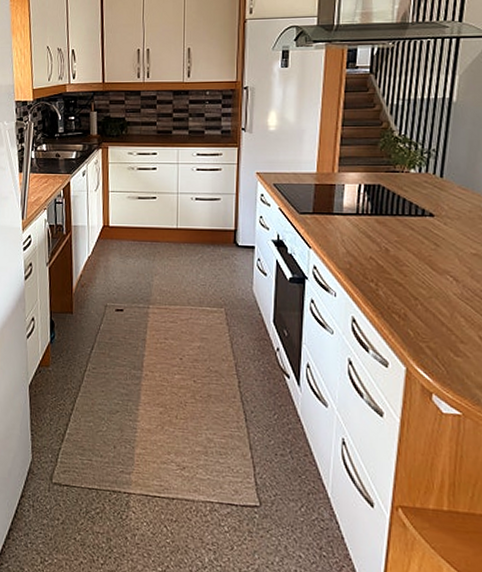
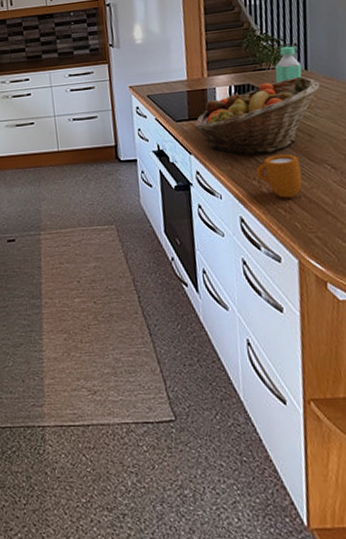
fruit basket: none [317,183,454,257] -> present [194,76,320,156]
mug: none [375,259,421,305] -> present [256,154,303,198]
bottle: none [408,151,437,187] -> present [275,46,302,83]

